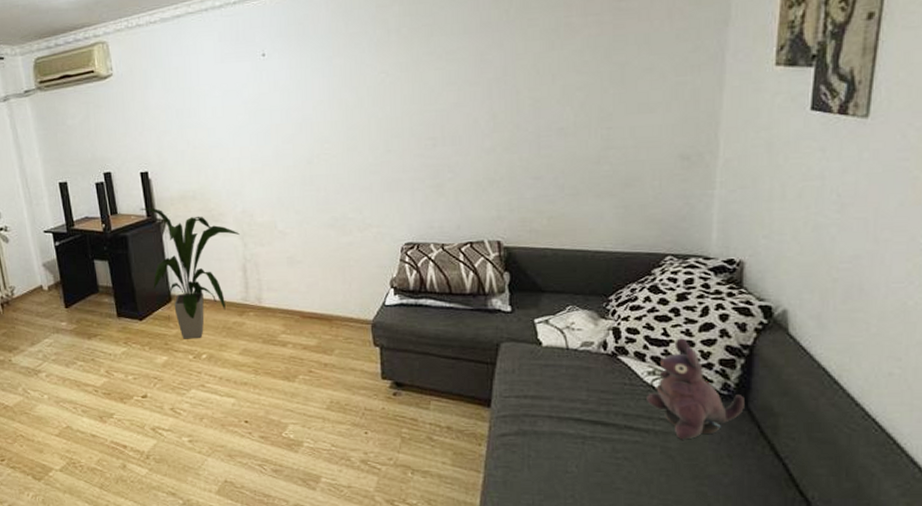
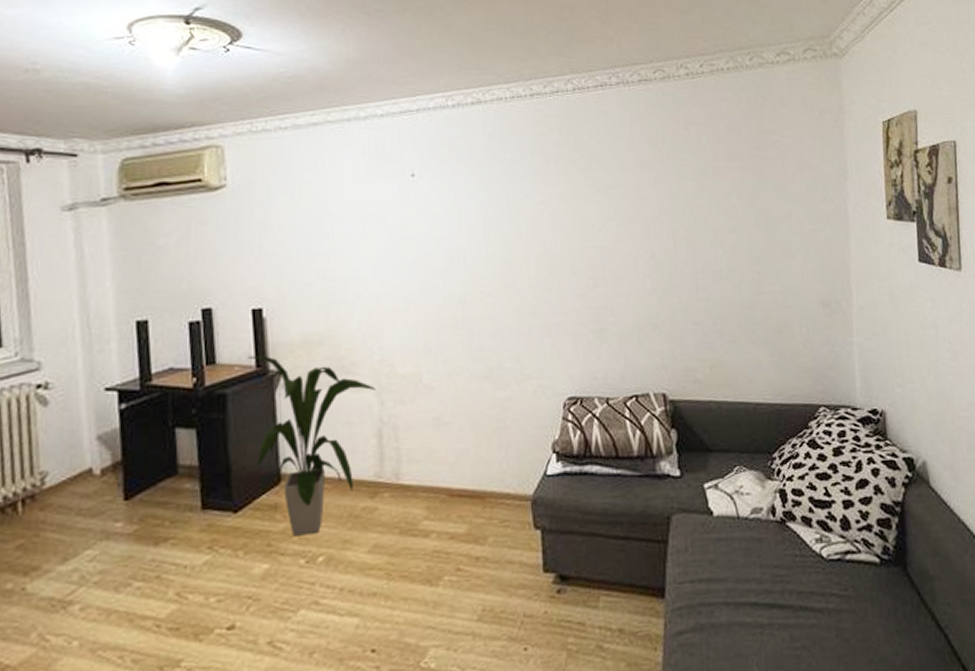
plush toy: present [647,338,744,440] -> none [817,497,904,618]

